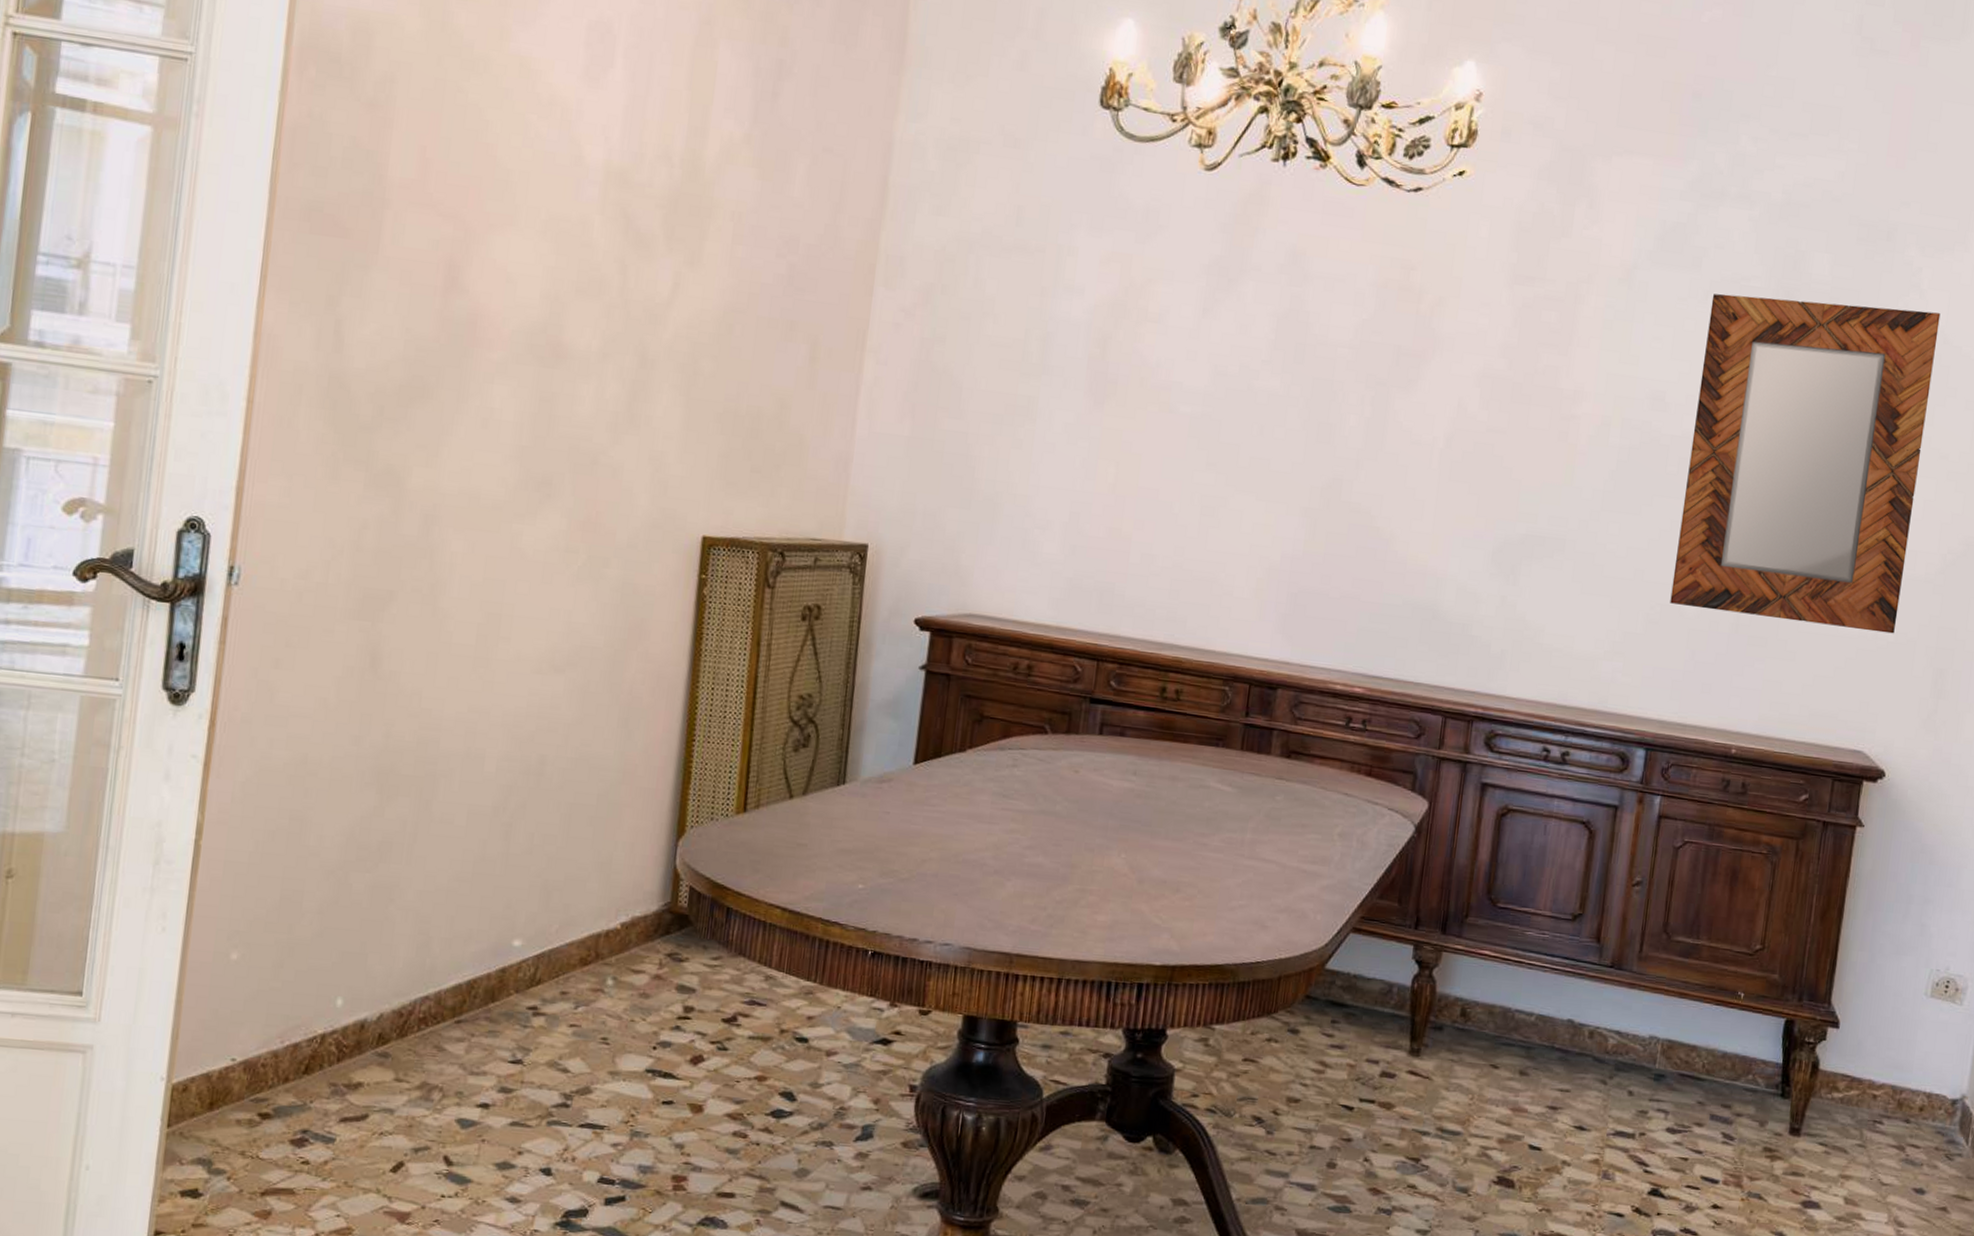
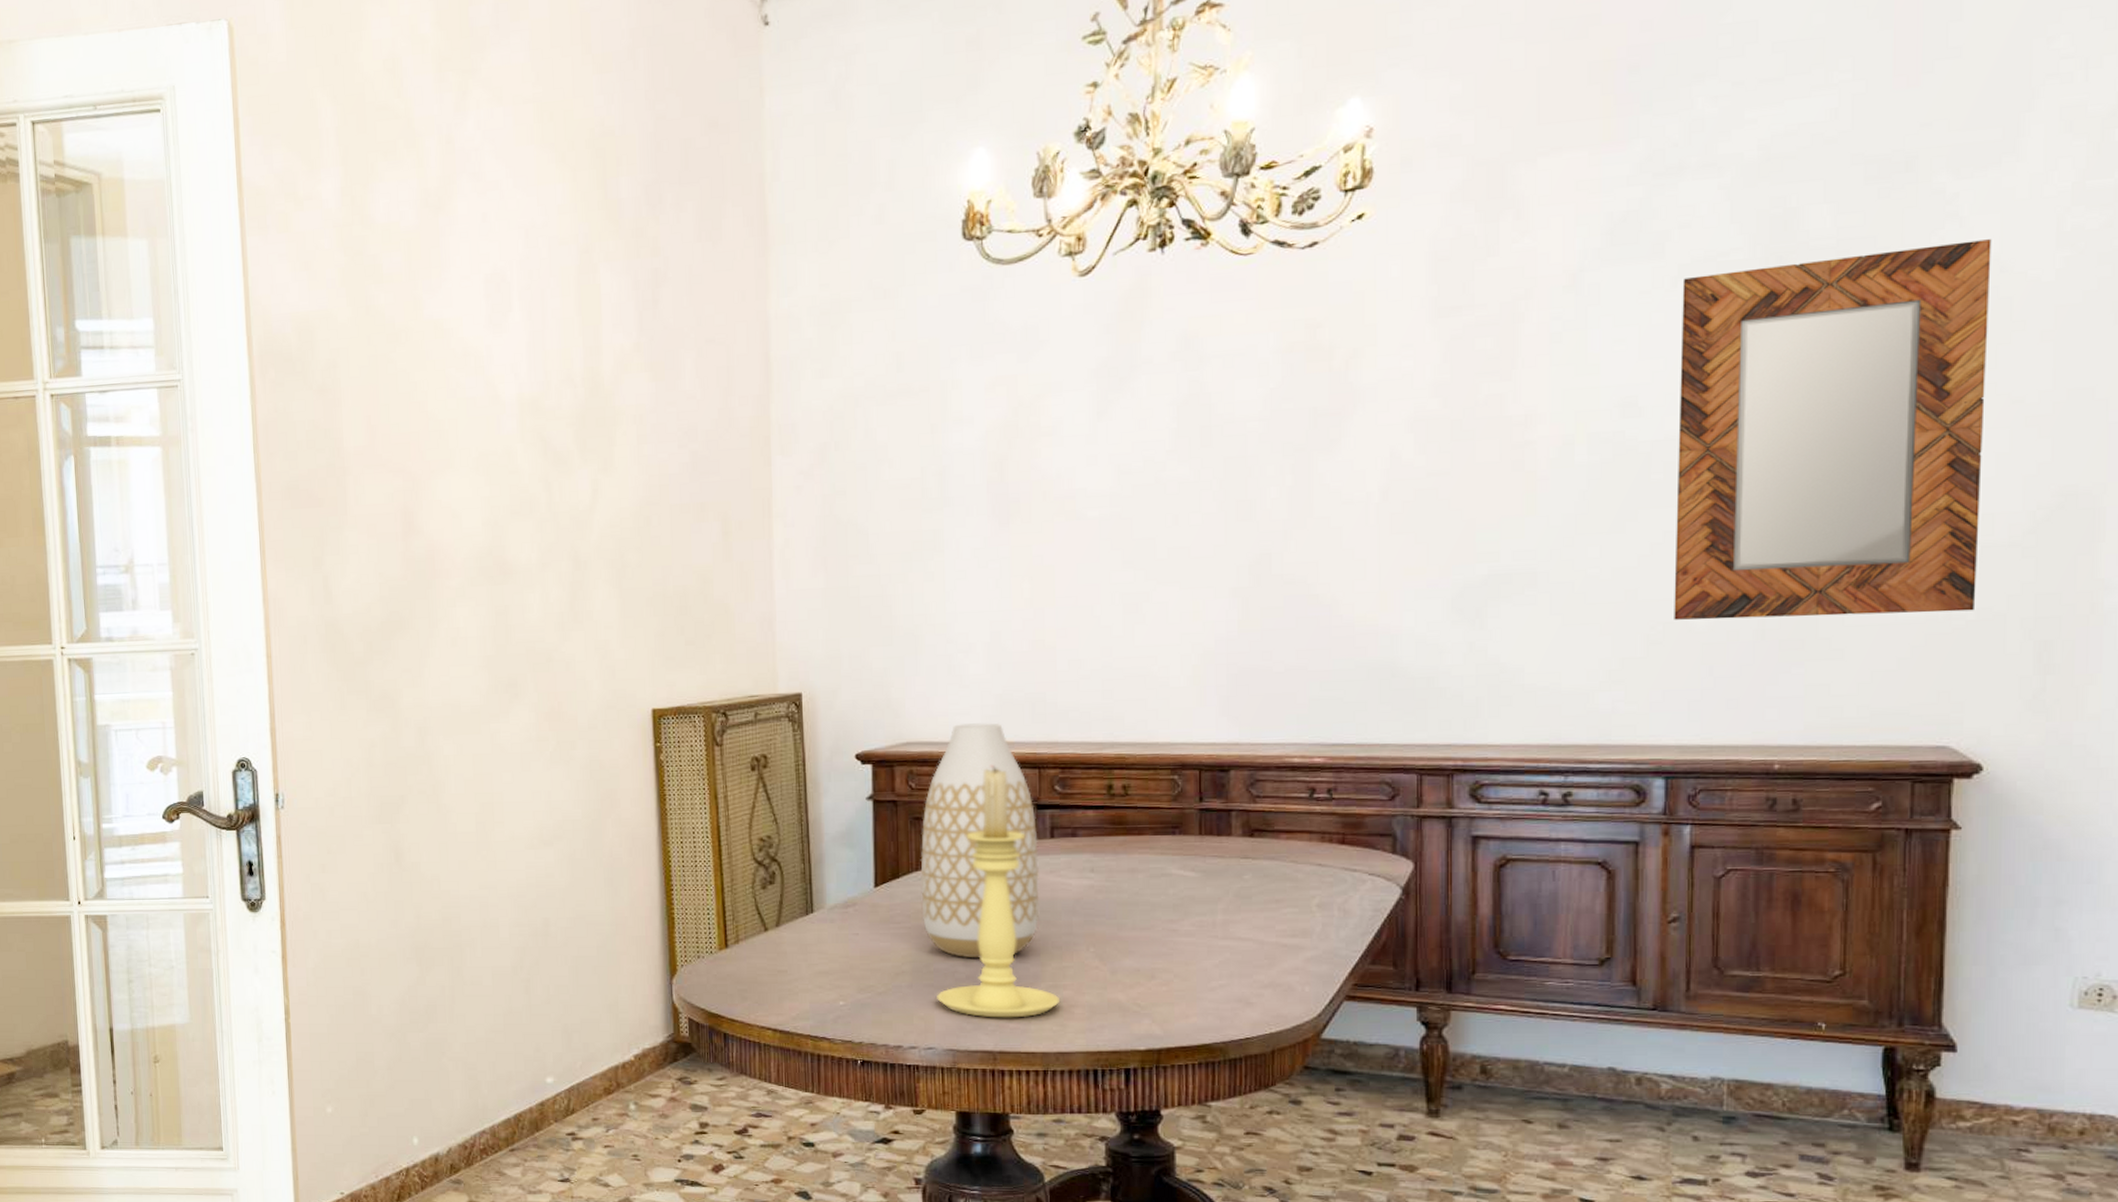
vase: none [959,602,1088,853] -> present [920,722,1039,959]
candle holder: none [961,651,1085,920] -> present [937,765,1061,1018]

